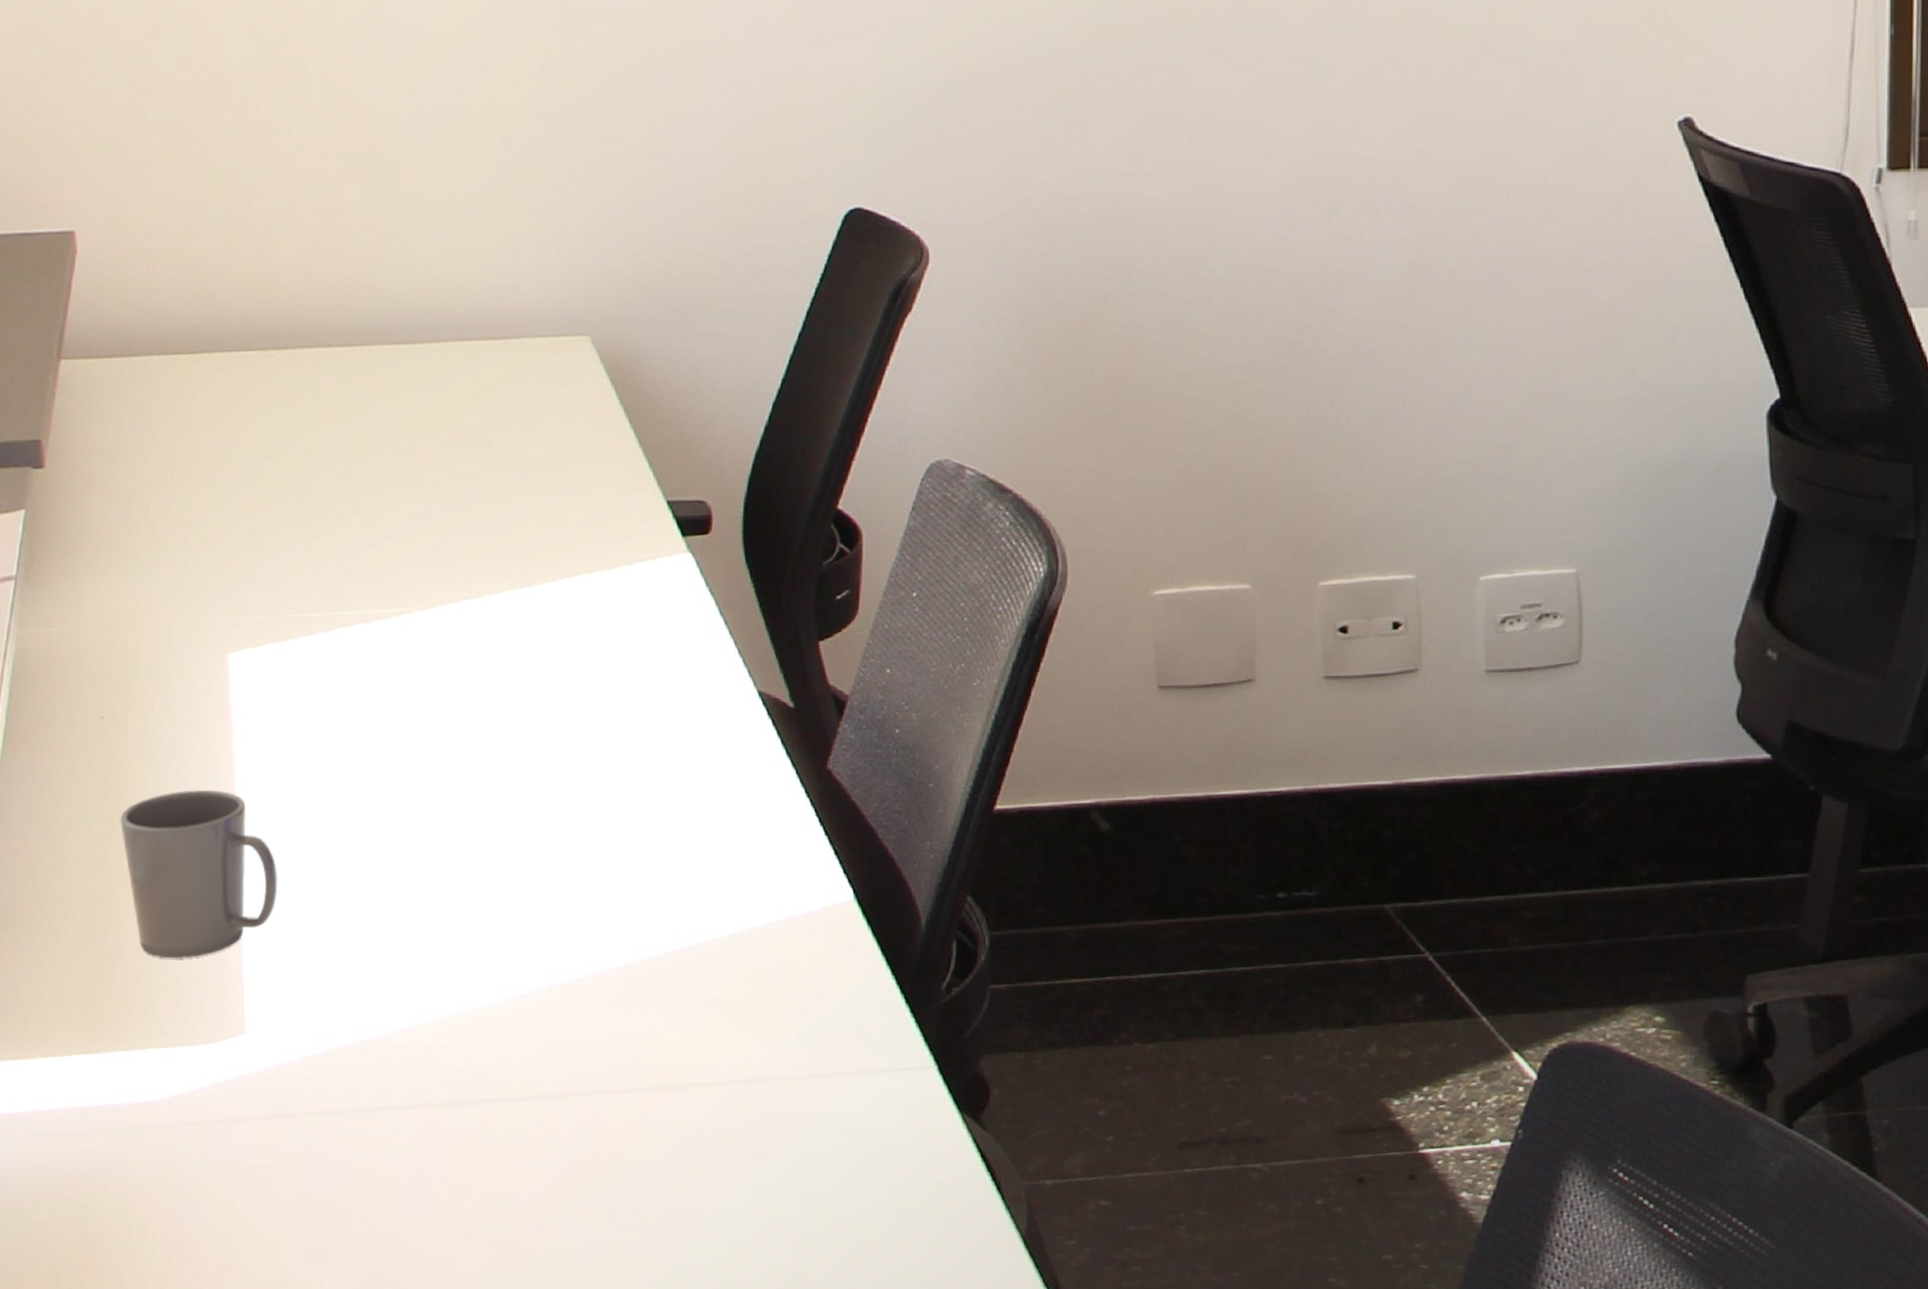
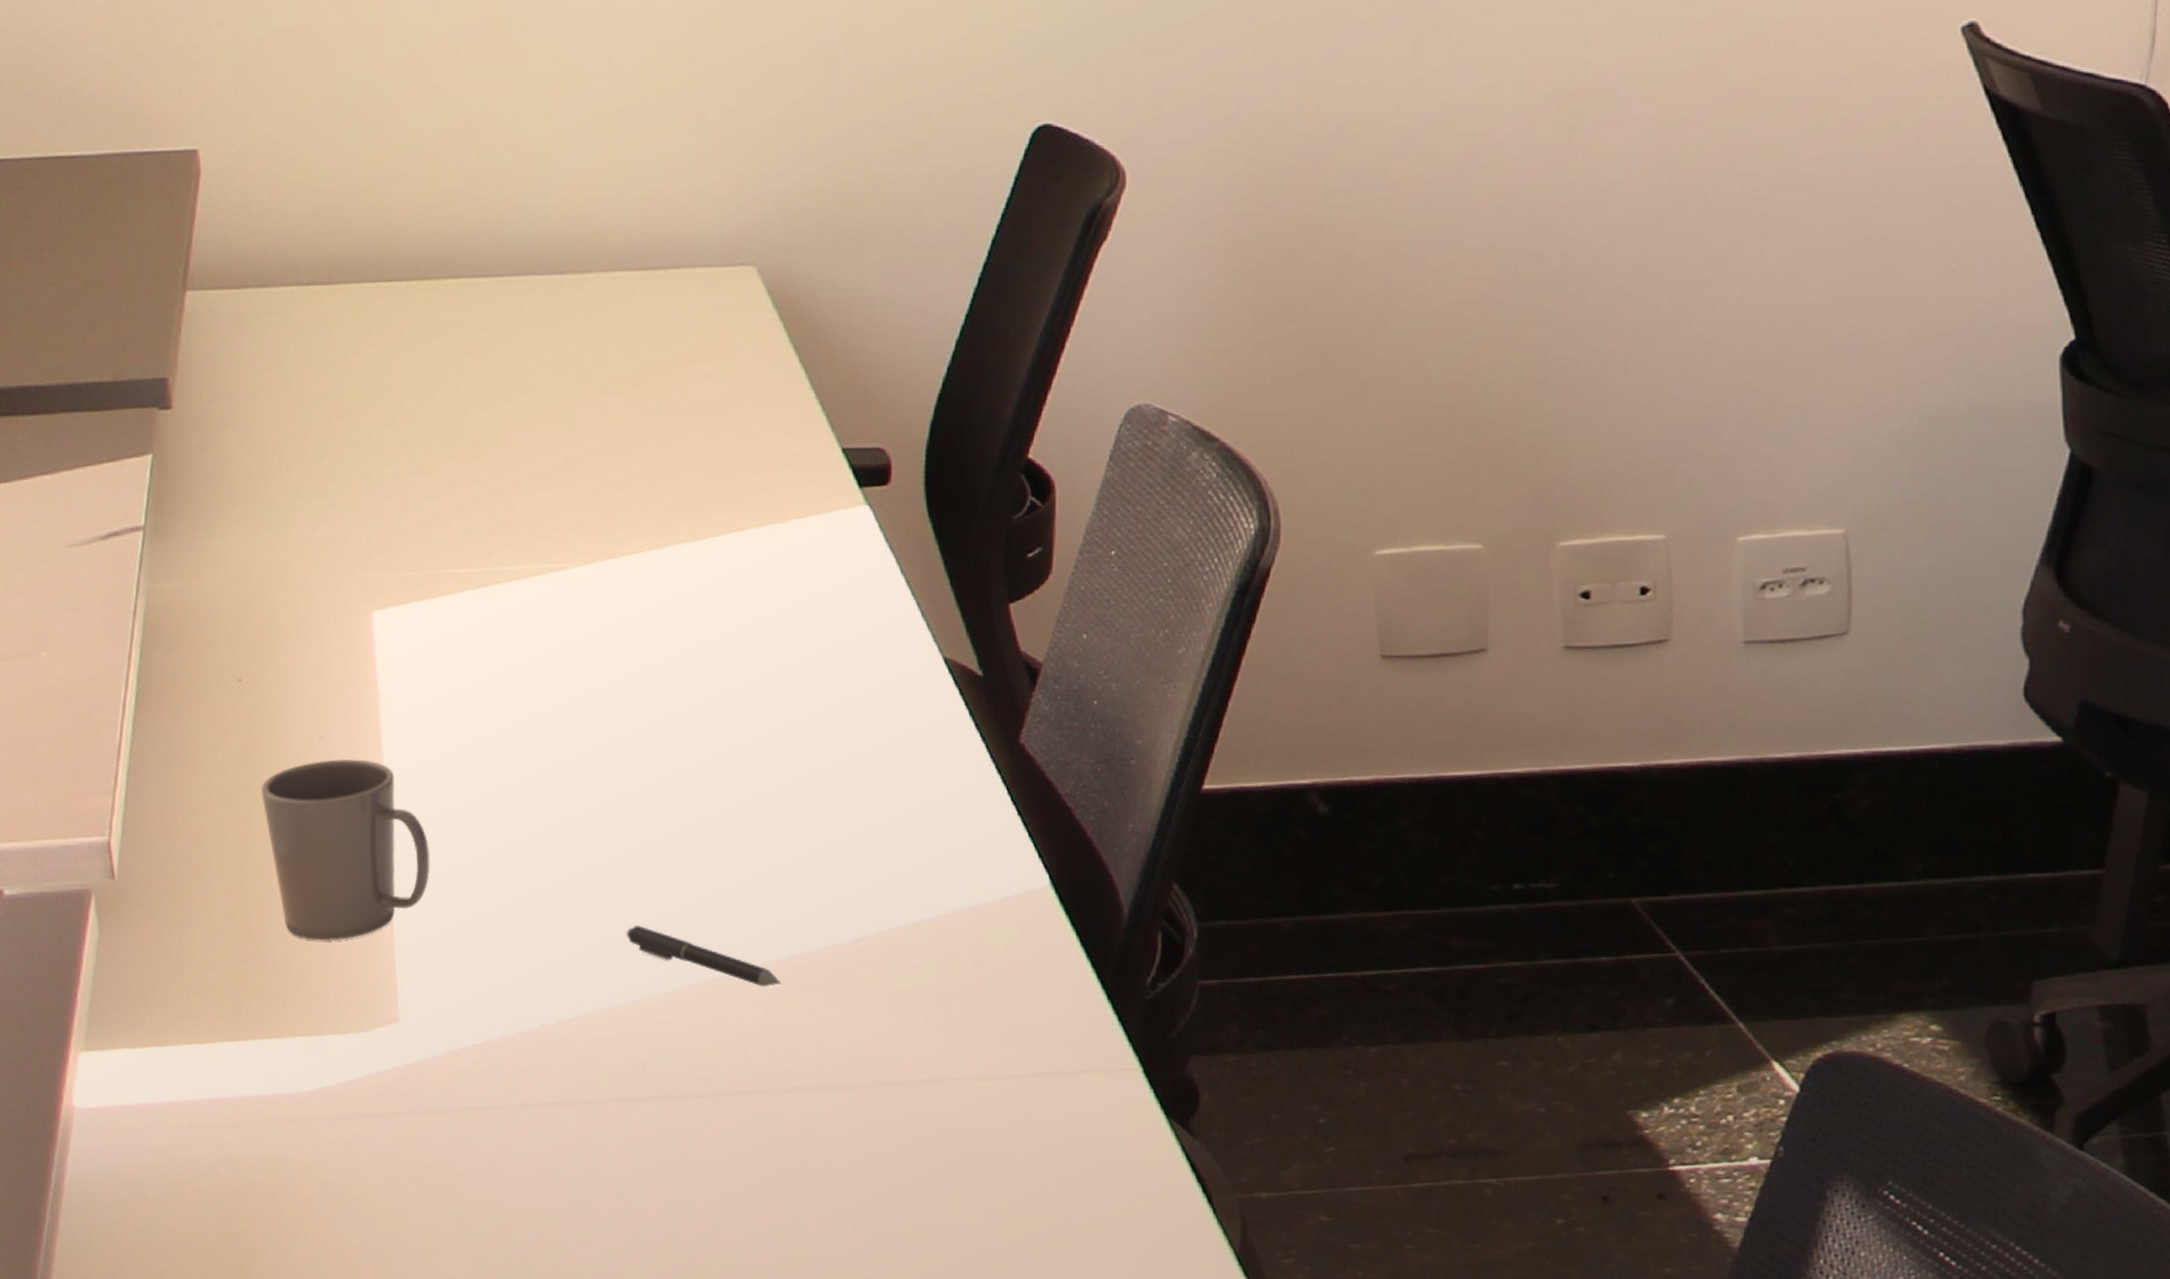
pen: none [460,940,604,997] -> present [626,925,782,987]

